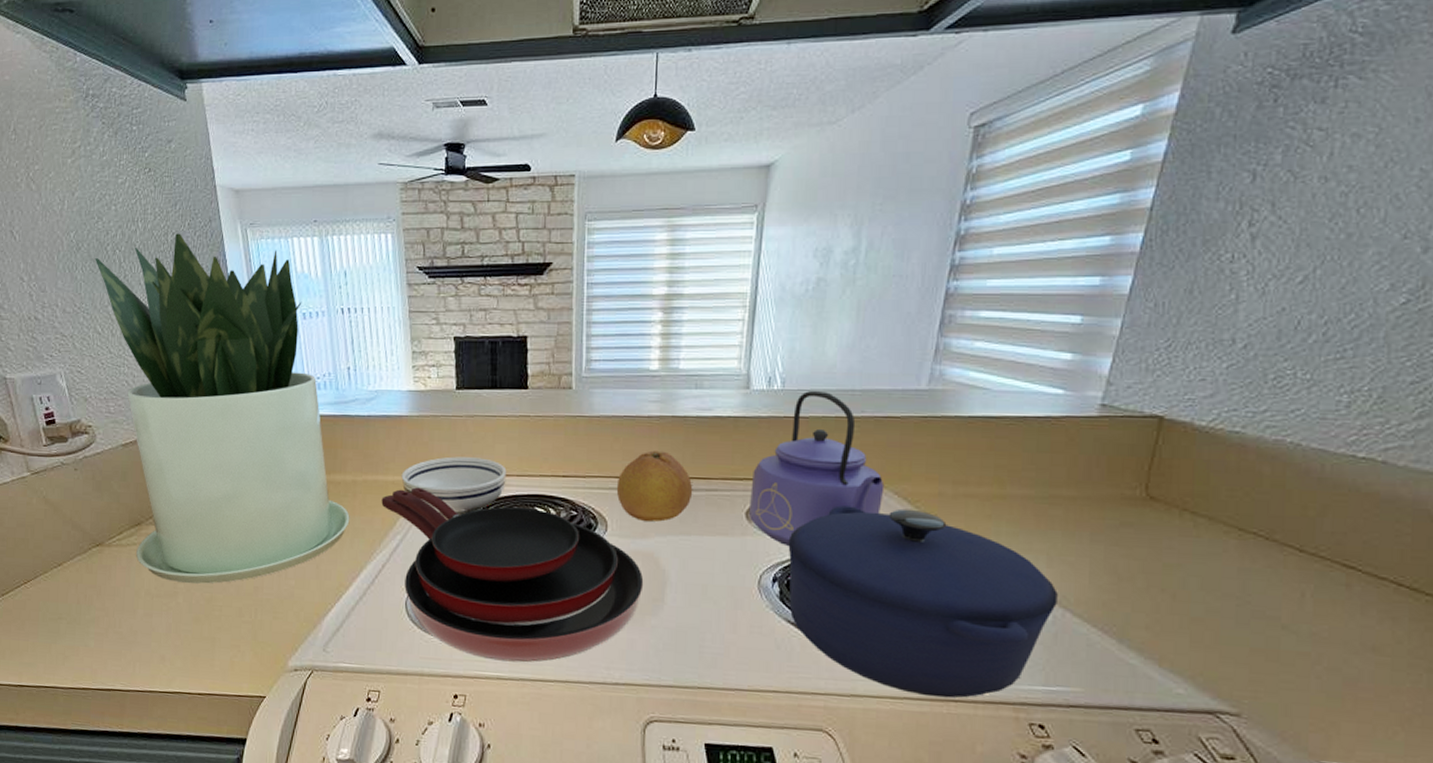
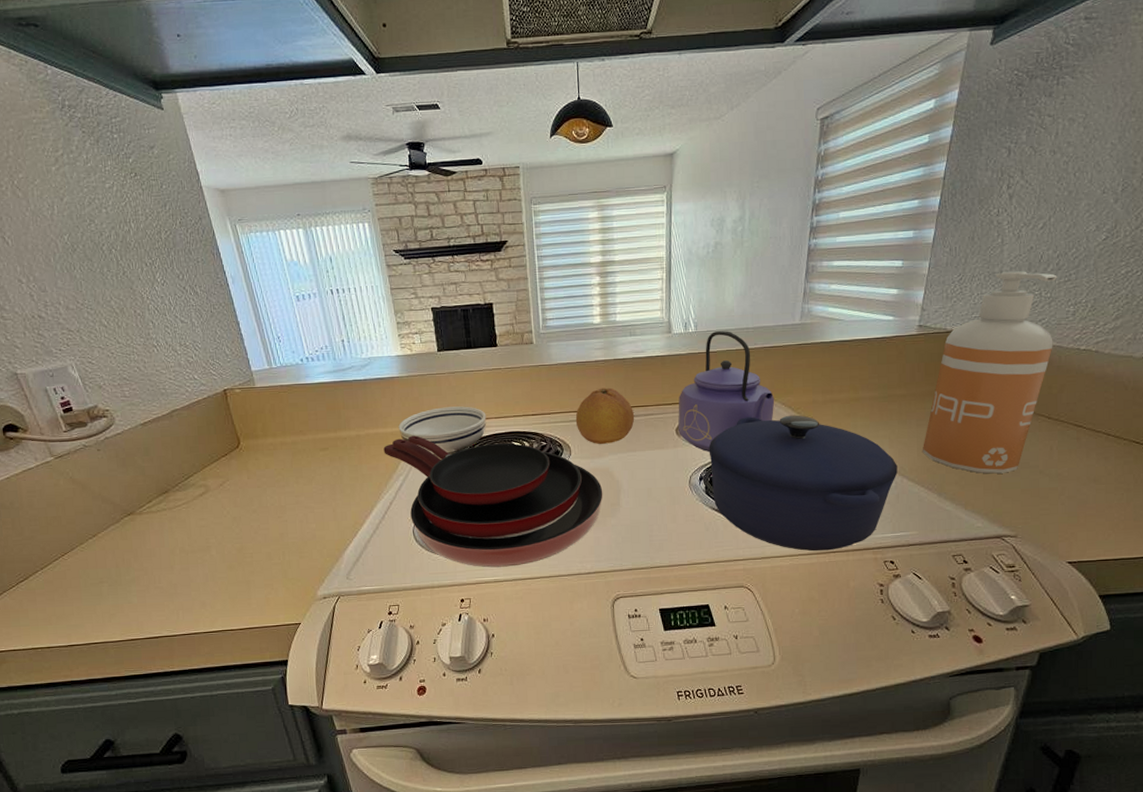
planter: present [95,233,350,584] -> none [92,231,358,538]
soap dispenser: none [1096,340,1323,622] -> present [922,271,1057,474]

